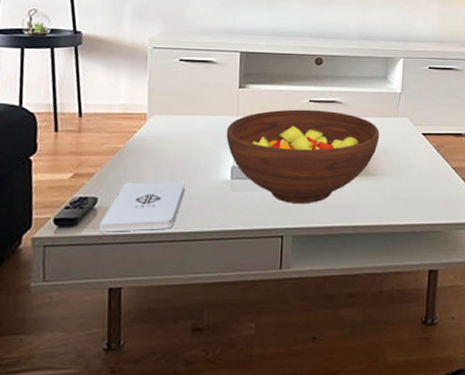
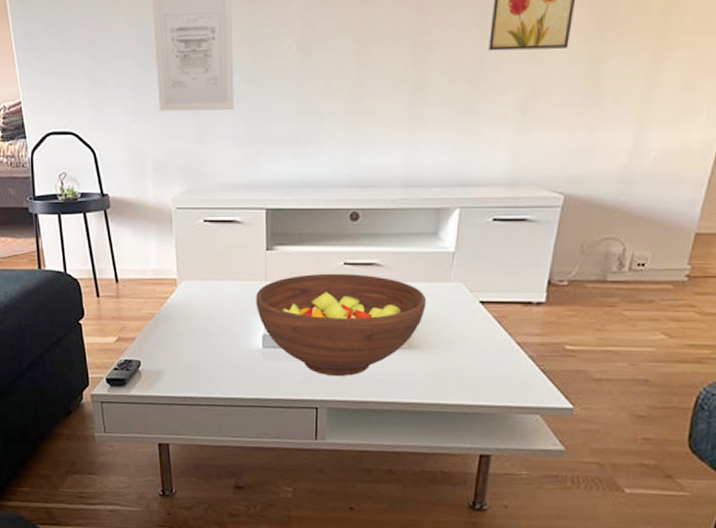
notepad: present [98,182,185,233] -> none [144,347,218,394]

